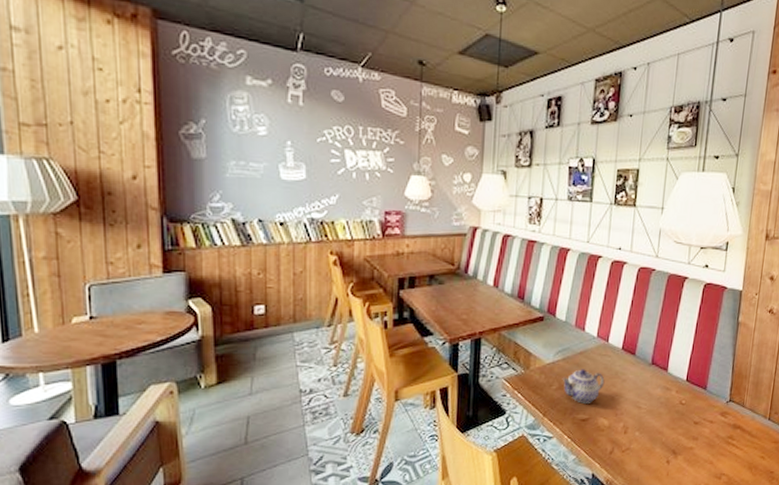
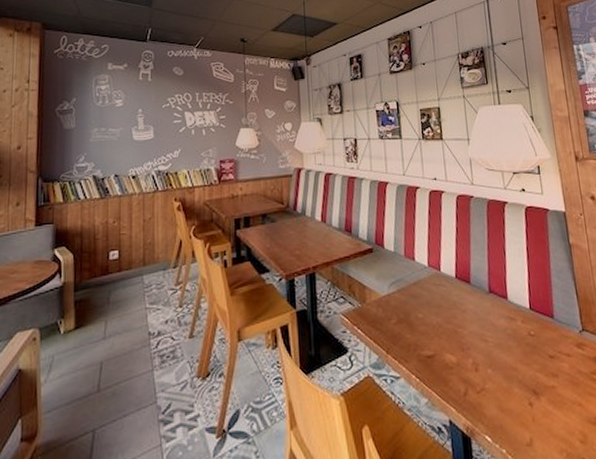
teapot: present [562,369,605,403] -> none [400,300,445,338]

